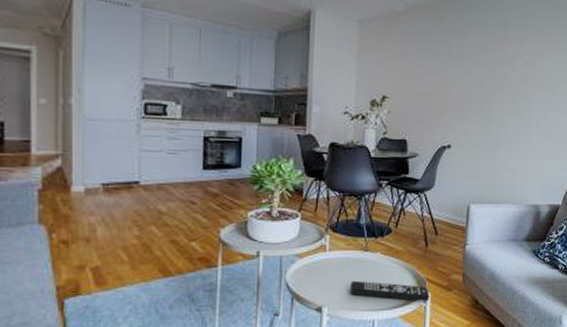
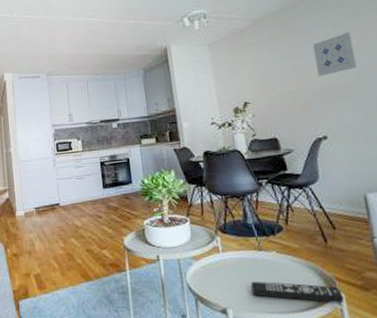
wall art: none [458,43,496,84] -> present [312,32,357,76]

